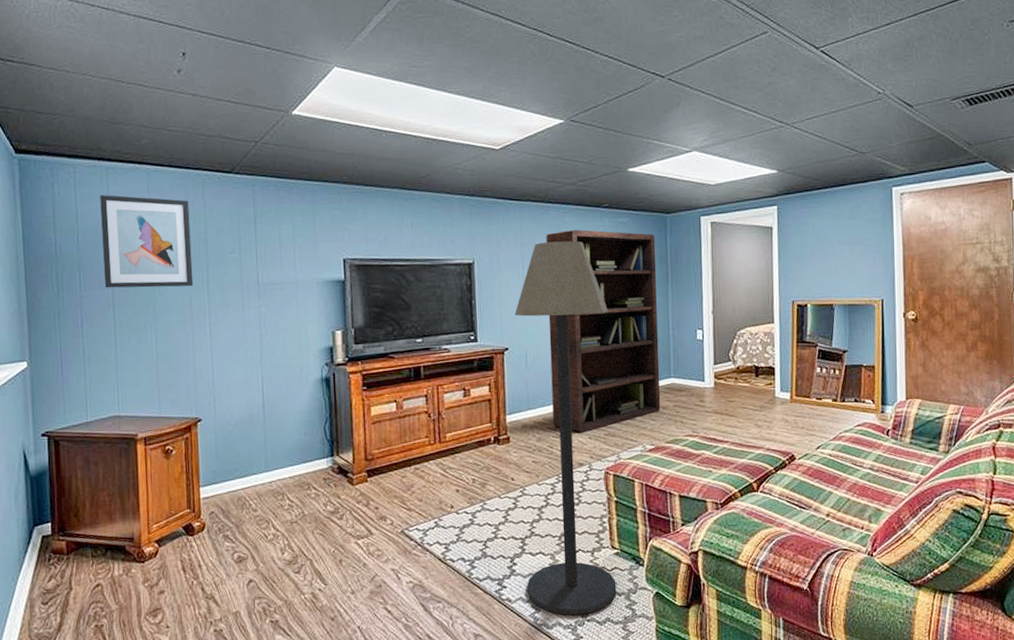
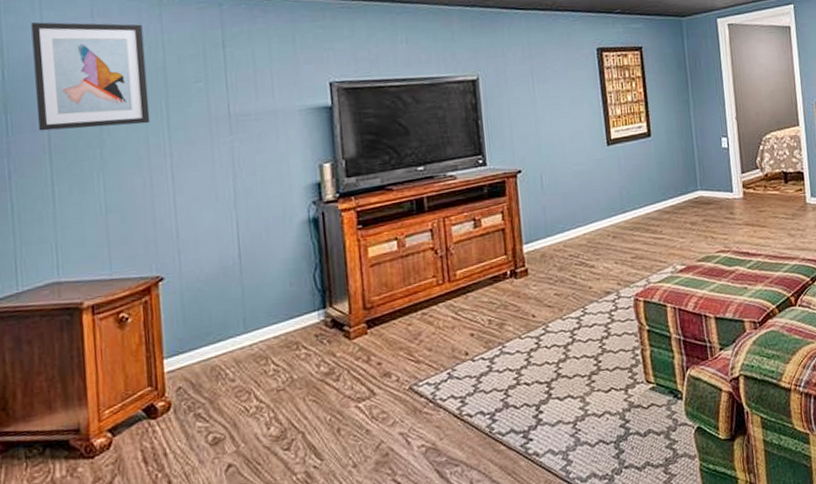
floor lamp: present [515,241,617,616] -> none [526,50,655,464]
bookcase: present [546,229,661,432] -> none [556,37,689,257]

